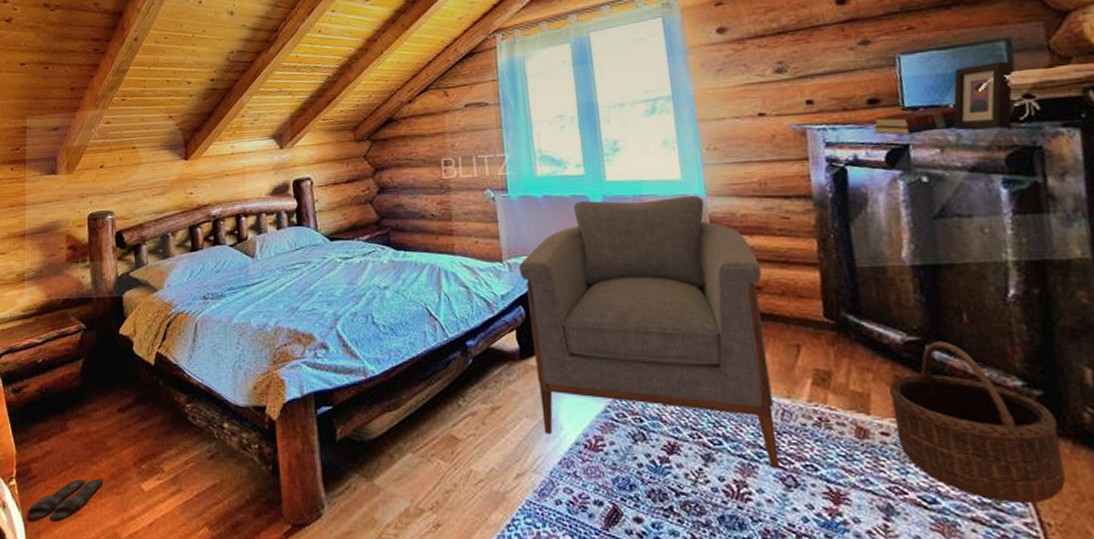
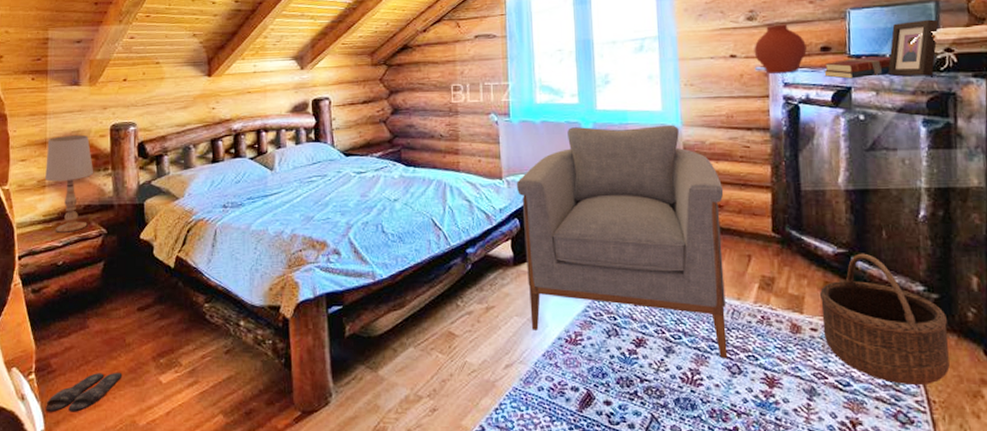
table lamp: none [25,226,72,329] -> present [45,135,94,233]
vase: none [786,75,851,134] -> present [754,24,807,75]

